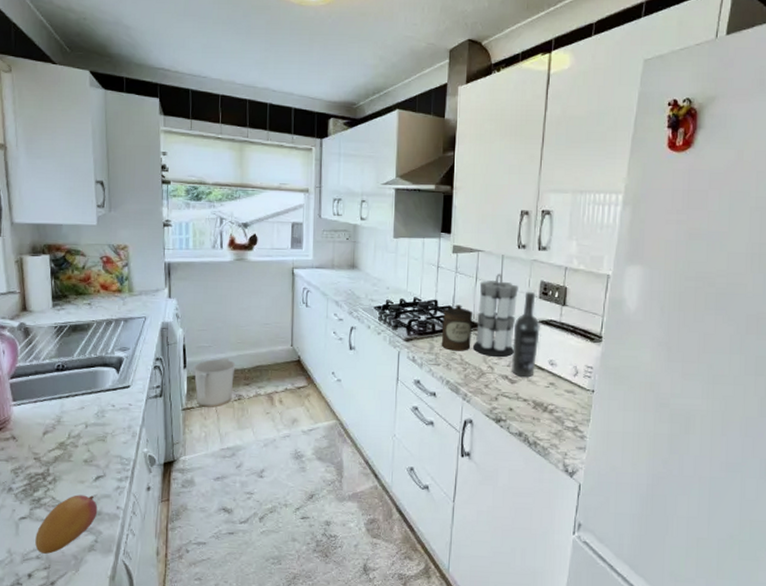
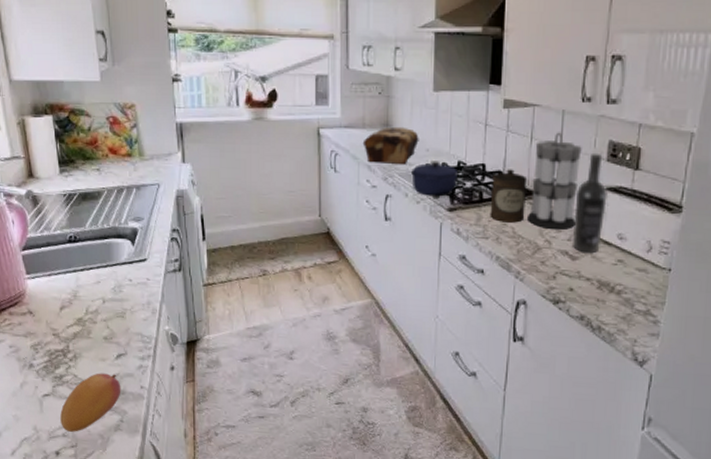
mug: present [193,357,236,408] -> none [213,229,259,284]
bread loaf: none [331,267,381,300] -> present [362,126,419,164]
cooking pot: none [373,297,415,329] -> present [411,161,459,197]

